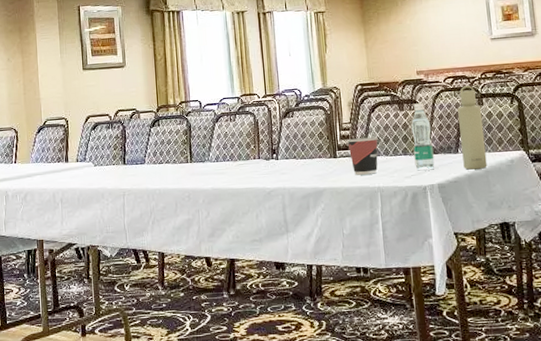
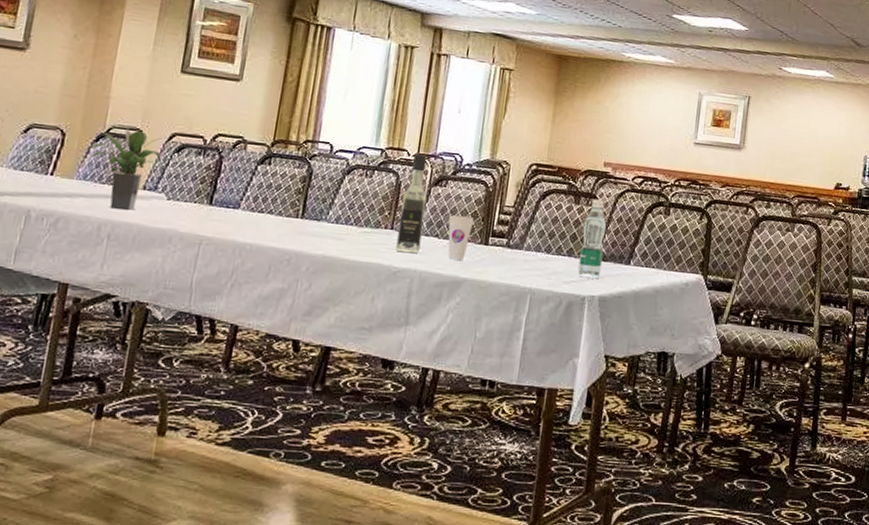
potted plant: none [32,118,89,180] -> present [85,128,167,210]
bottle: none [261,95,284,176] -> present [396,154,427,254]
cup: none [301,137,321,175] -> present [448,215,474,261]
cup: present [347,137,378,175] -> none [504,225,543,272]
bottle: present [458,85,487,170] -> none [632,189,667,288]

